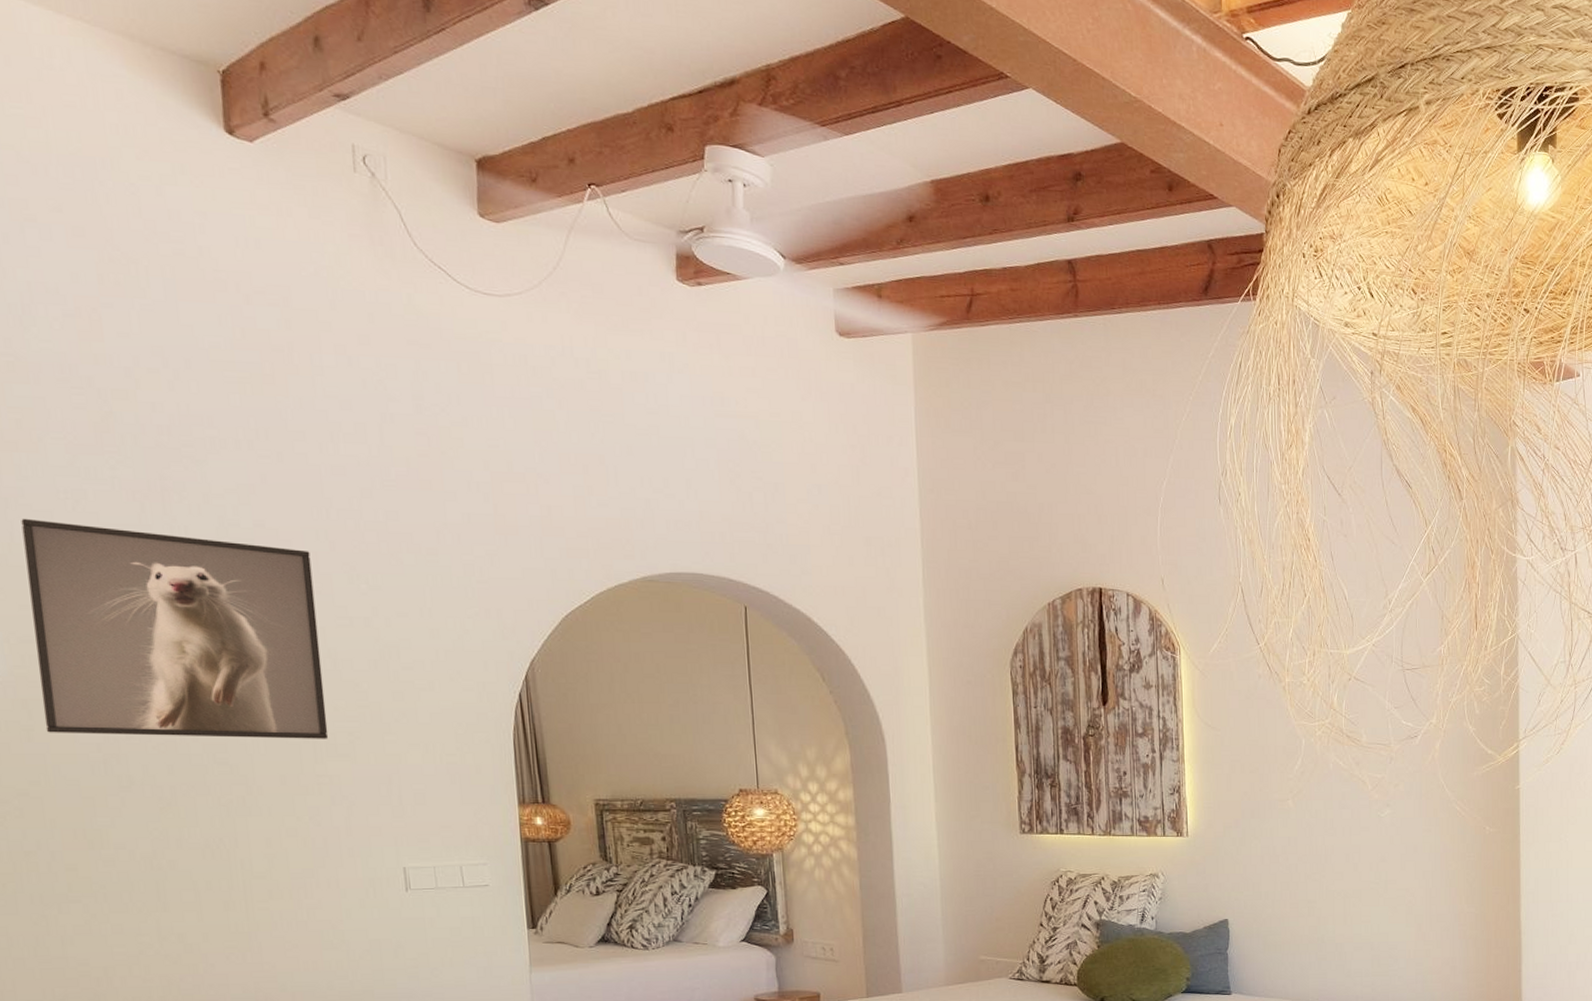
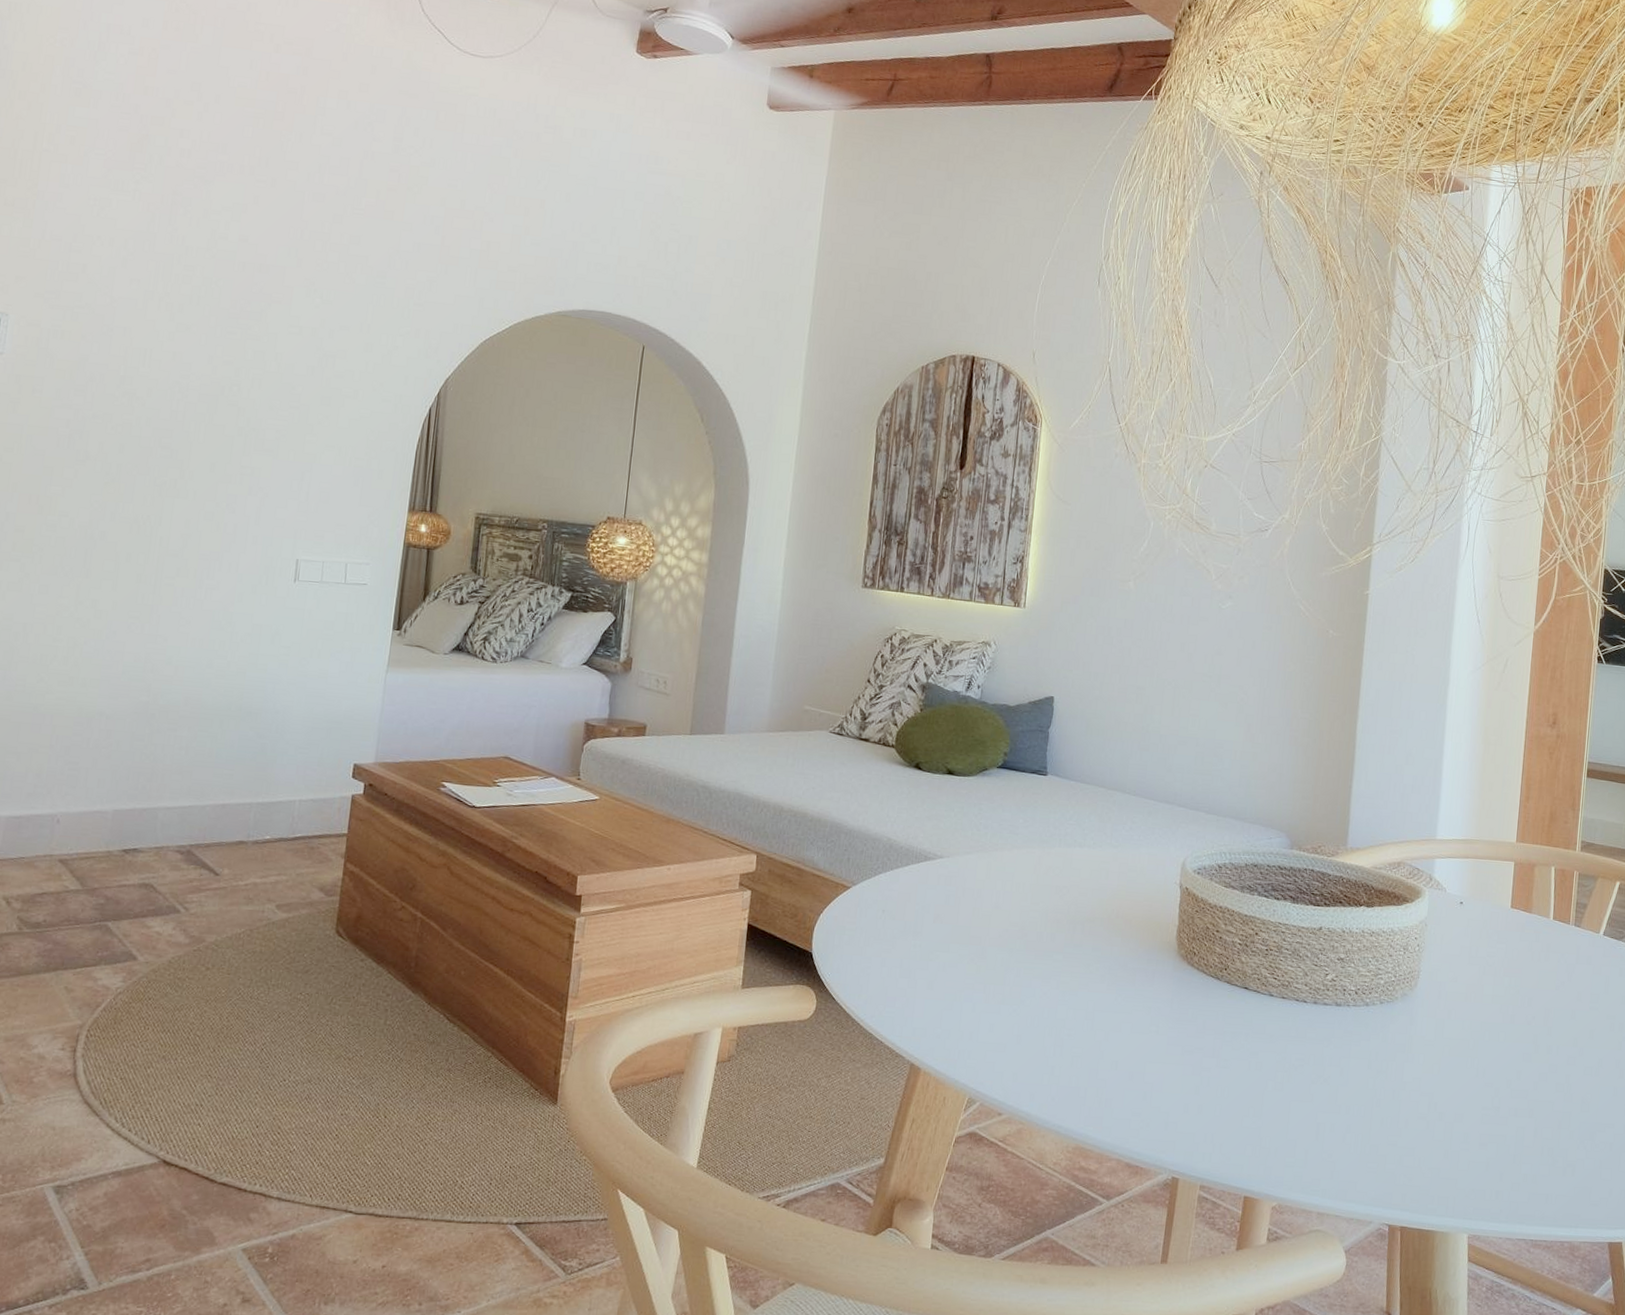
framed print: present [21,518,329,739] -> none [29,219,280,434]

